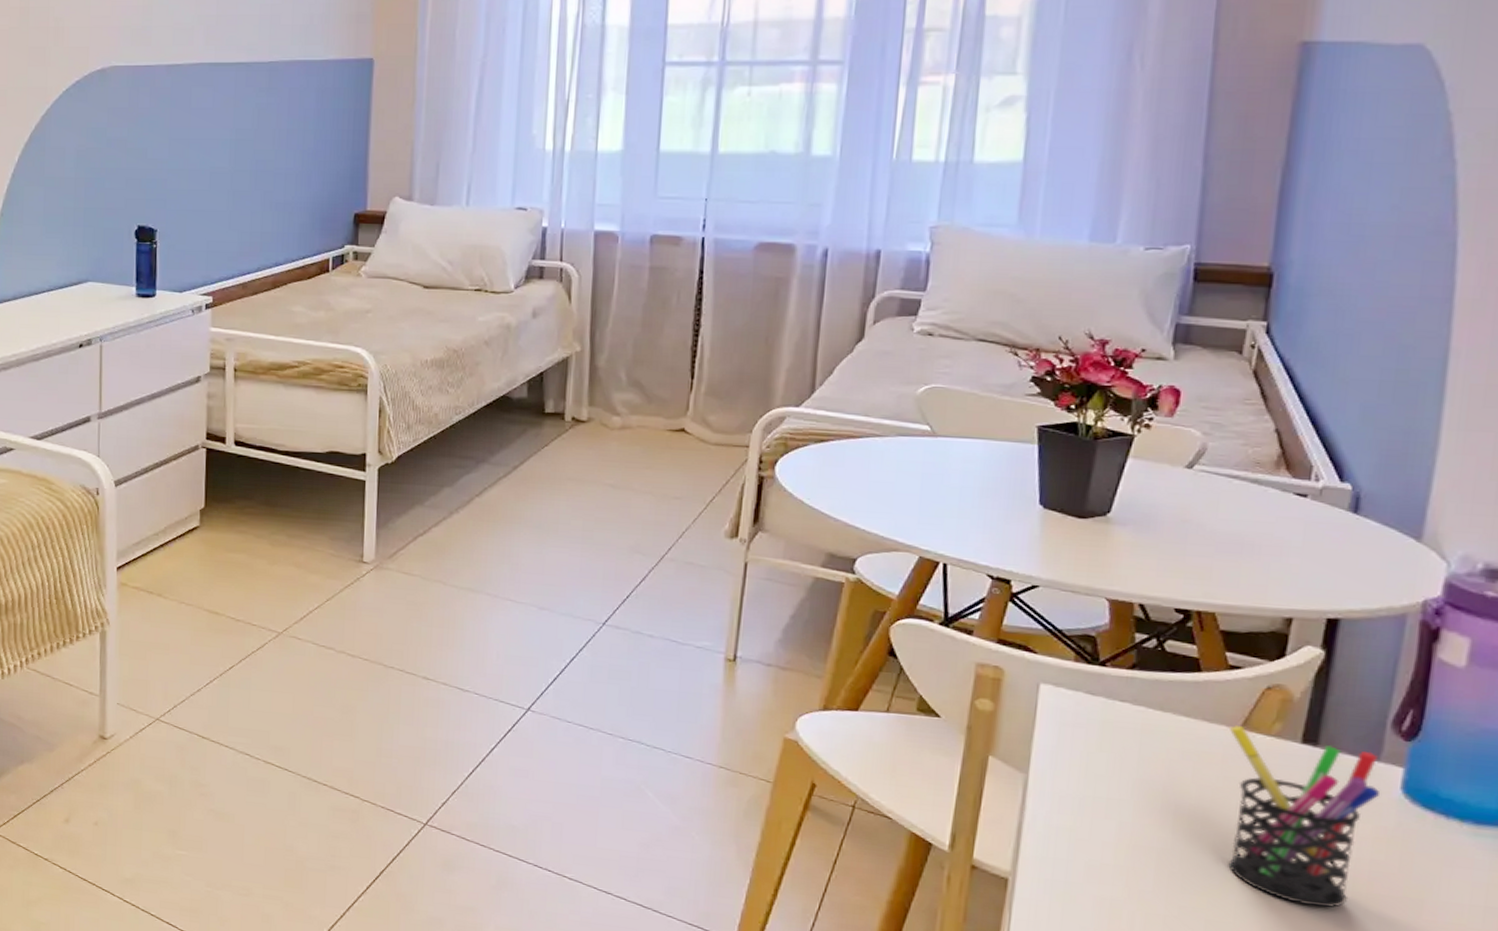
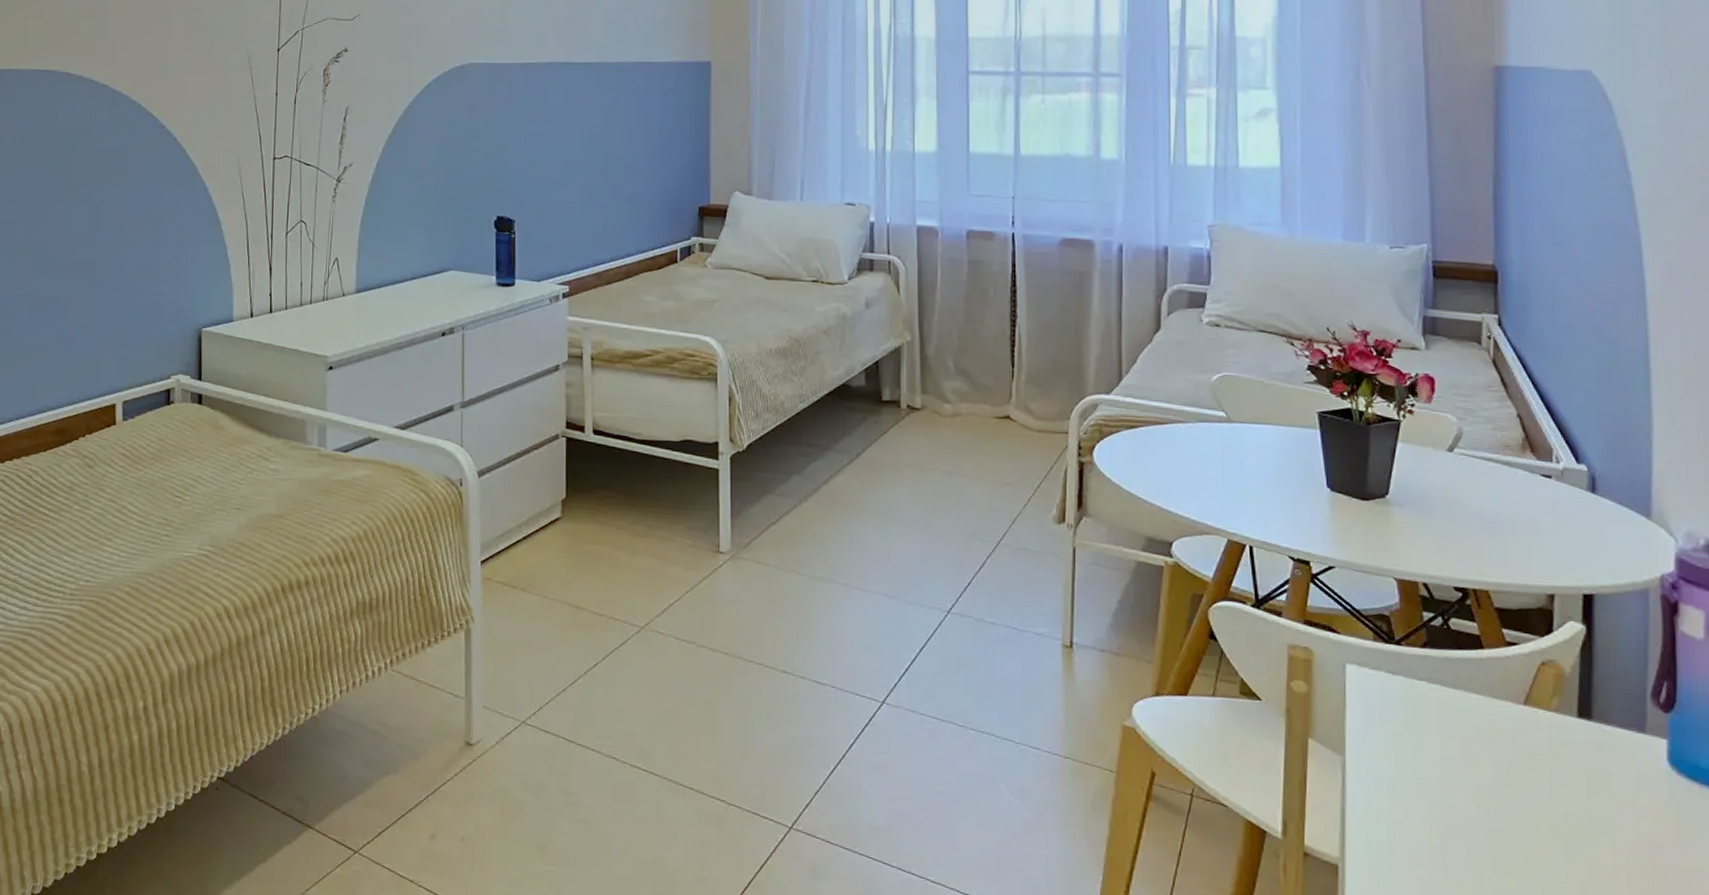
pen holder: present [1228,726,1381,908] -> none [1515,702,1651,884]

